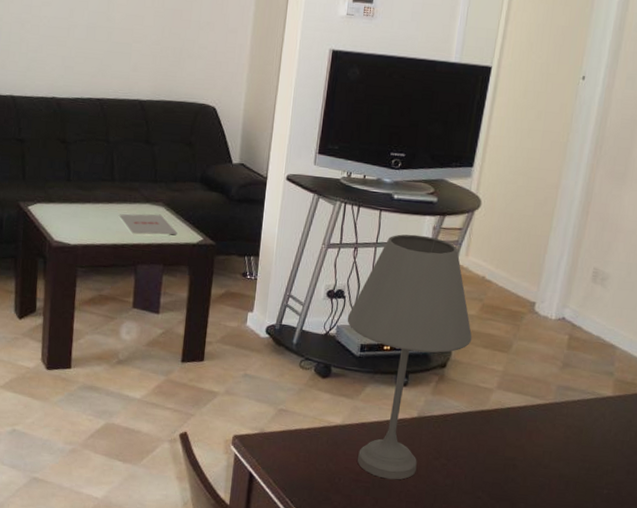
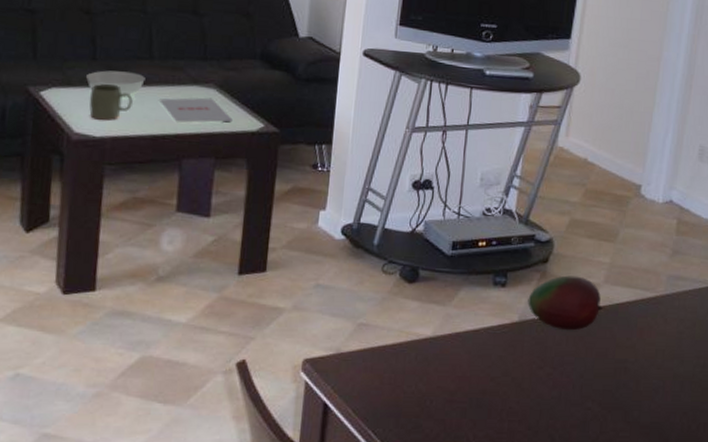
bowl: none [62,190,108,212] -> present [85,70,145,97]
mug: none [65,201,99,231] -> present [89,83,133,120]
table lamp: present [347,234,472,480] -> none [436,114,576,397]
fruit: none [426,380,495,429] -> present [527,275,602,331]

